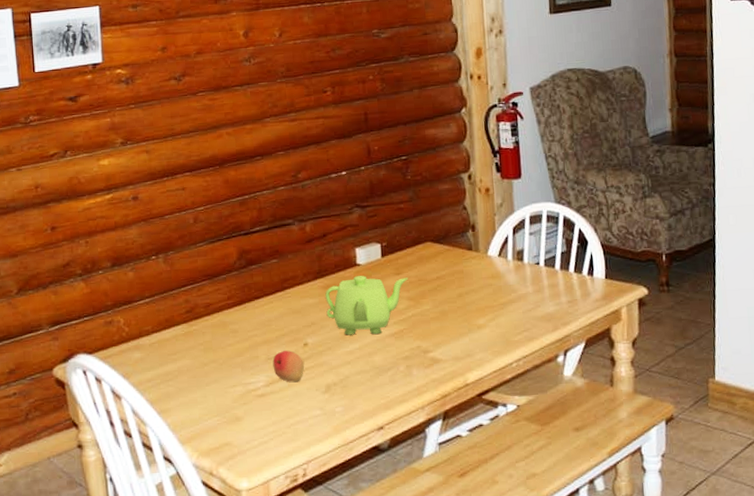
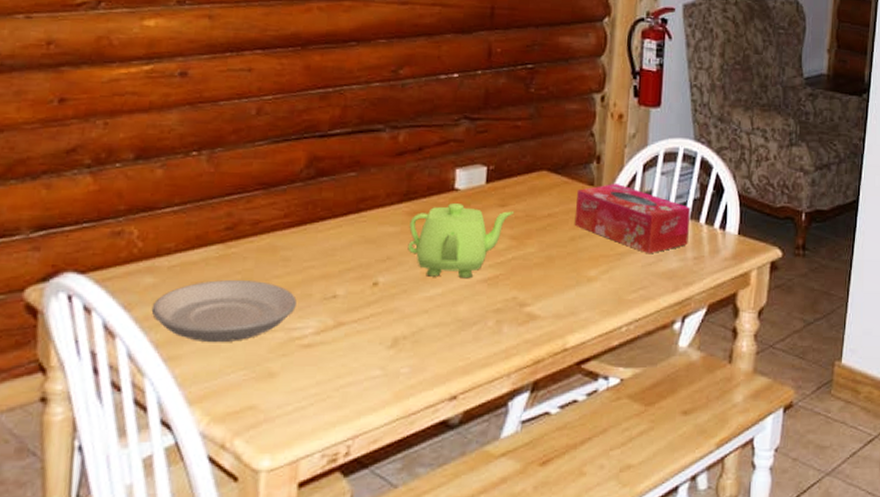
plate: none [143,349,248,398] -> present [151,280,297,343]
fruit: present [272,350,305,383] -> none [328,290,370,332]
tissue box: none [459,246,561,302] -> present [574,184,691,254]

